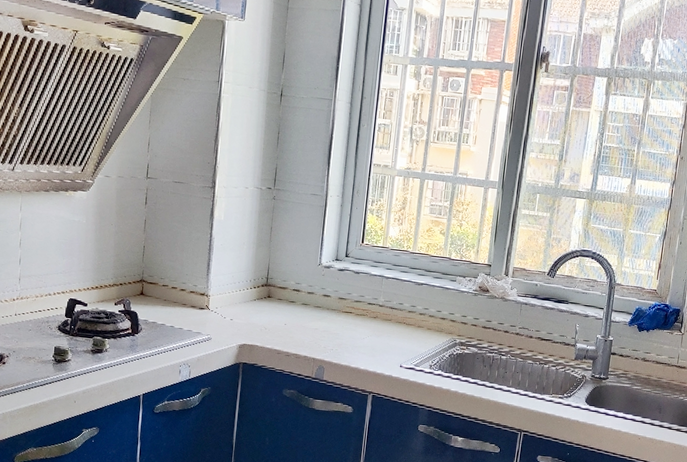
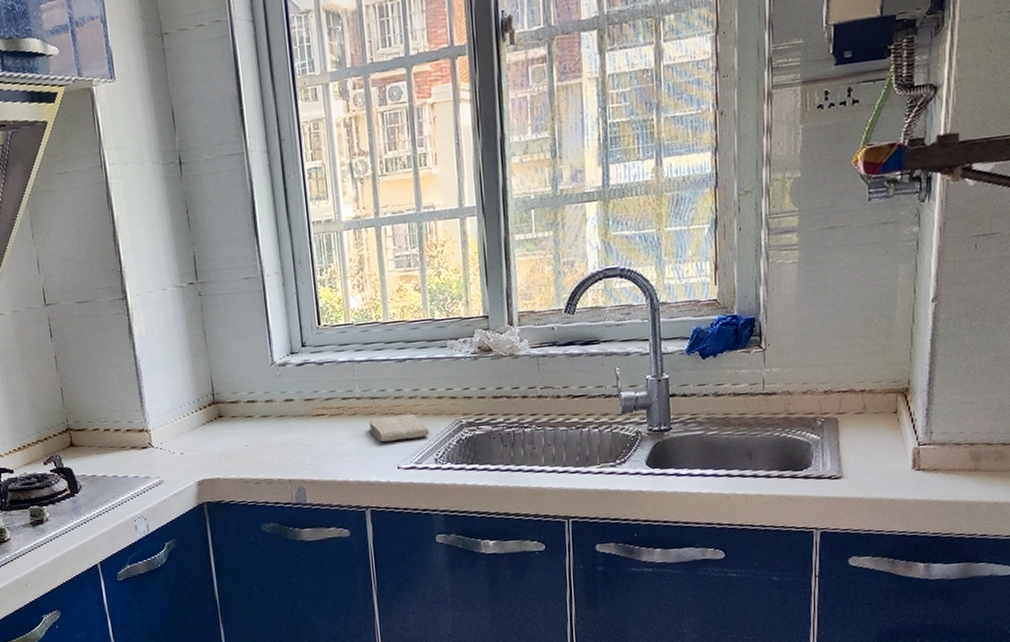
washcloth: none [385,323,430,347] -> present [368,413,430,442]

